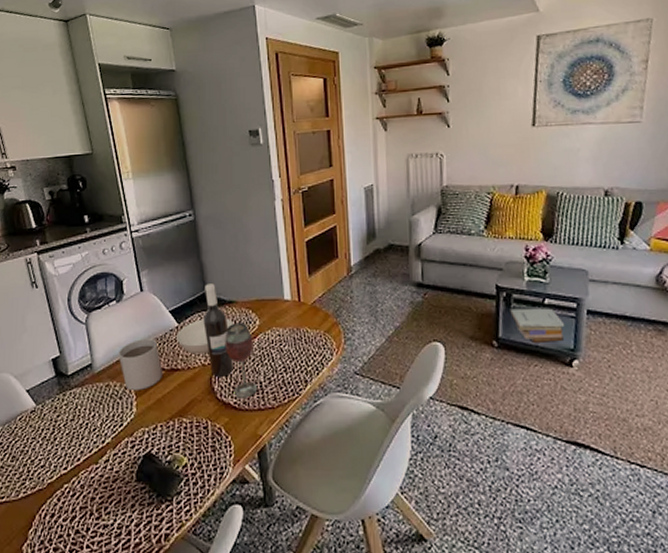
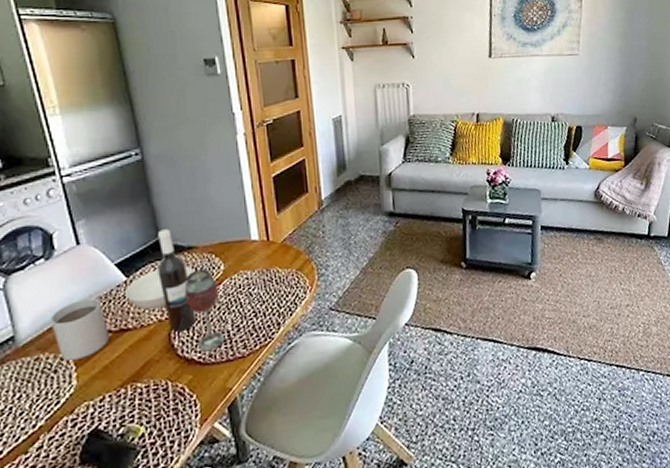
books: present [510,308,565,343] -> none [475,228,524,260]

